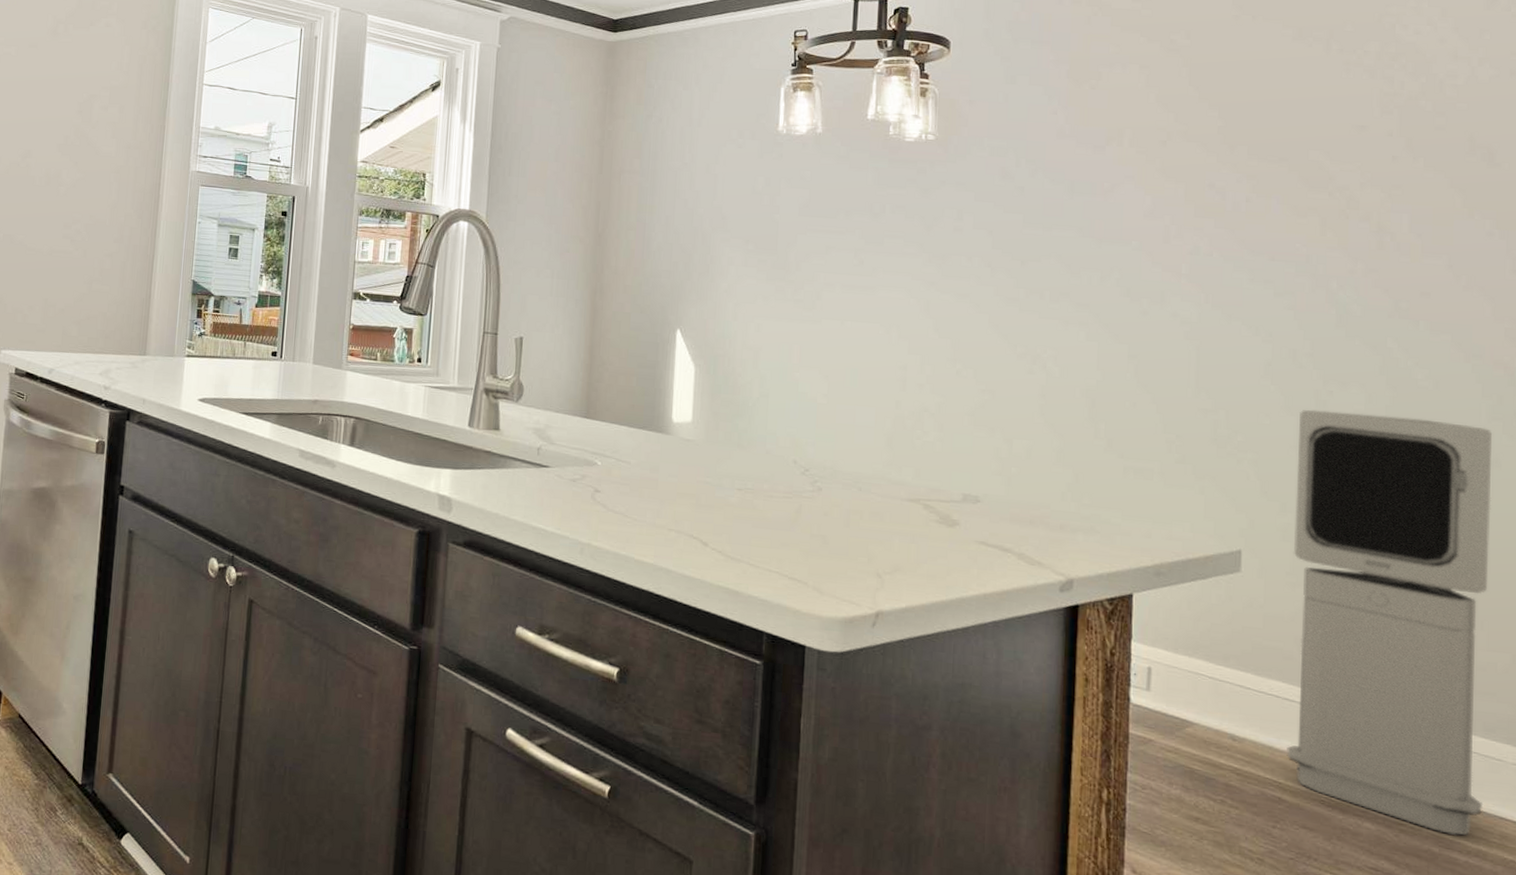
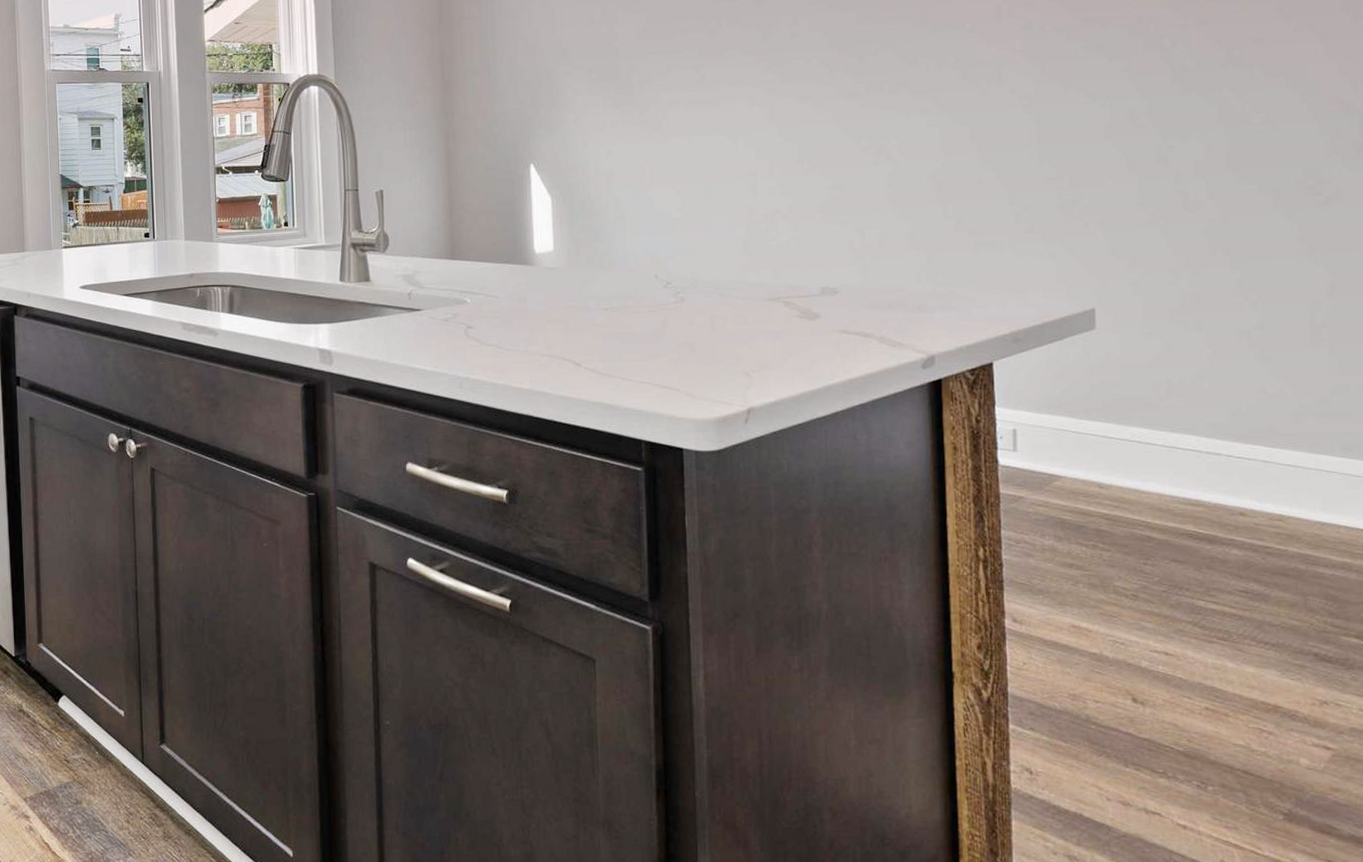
air purifier: present [1286,409,1493,836] -> none [1142,161,1346,551]

